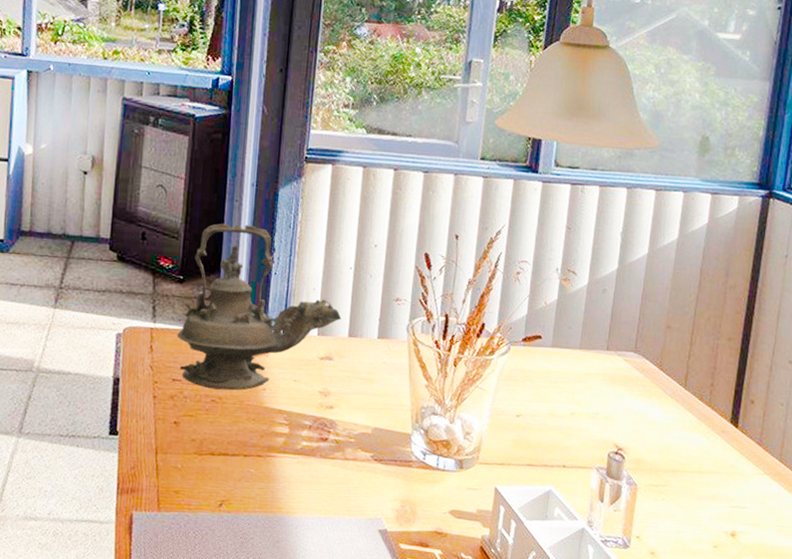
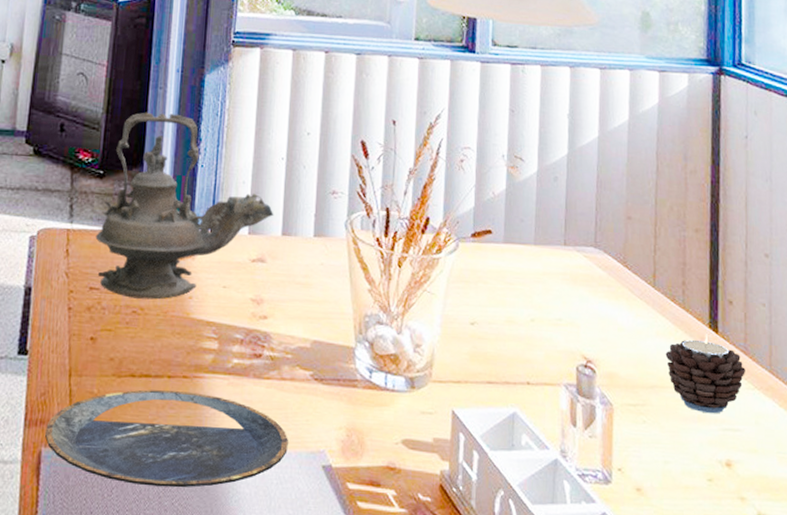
plate: none [136,466,350,545] -> present [45,390,288,488]
candle: none [688,428,758,494] -> present [665,334,745,414]

